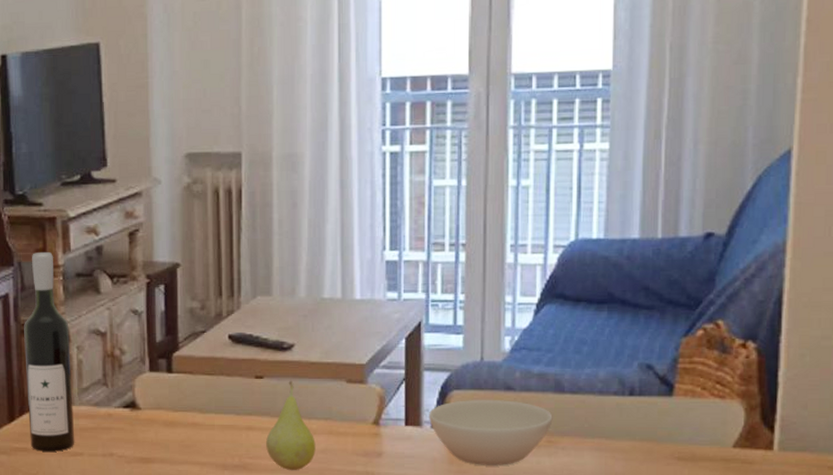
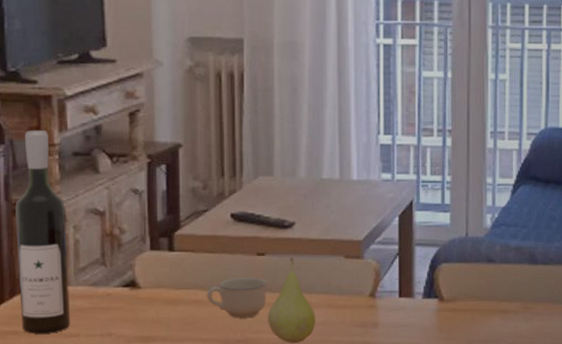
cup: none [204,401,265,442] -> present [206,277,267,318]
soup bowl: present [429,400,553,465] -> none [420,272,528,332]

